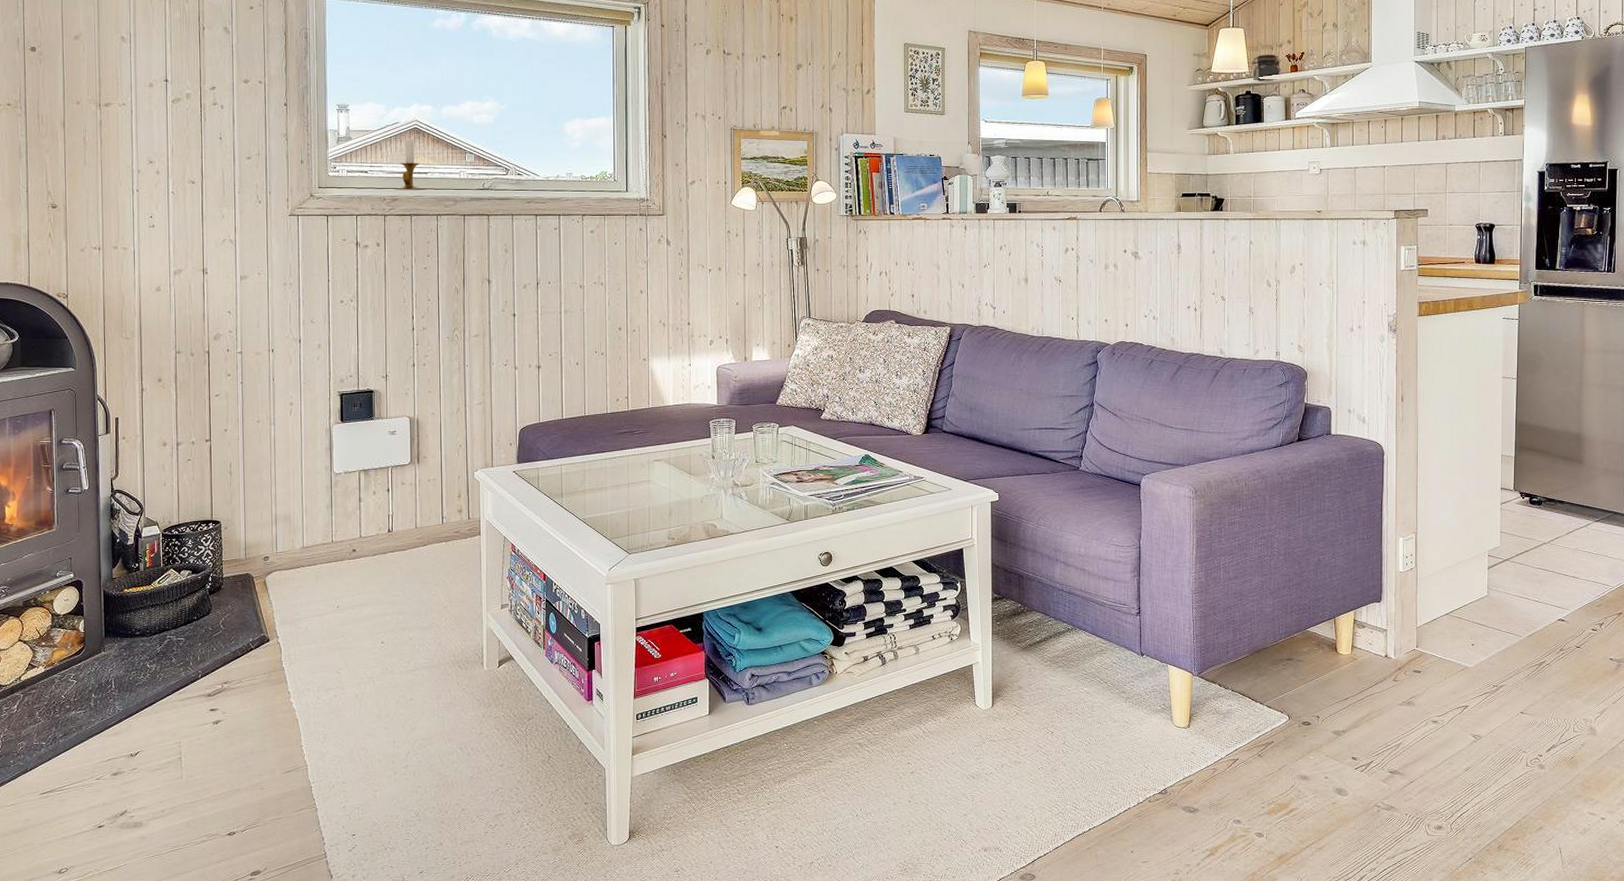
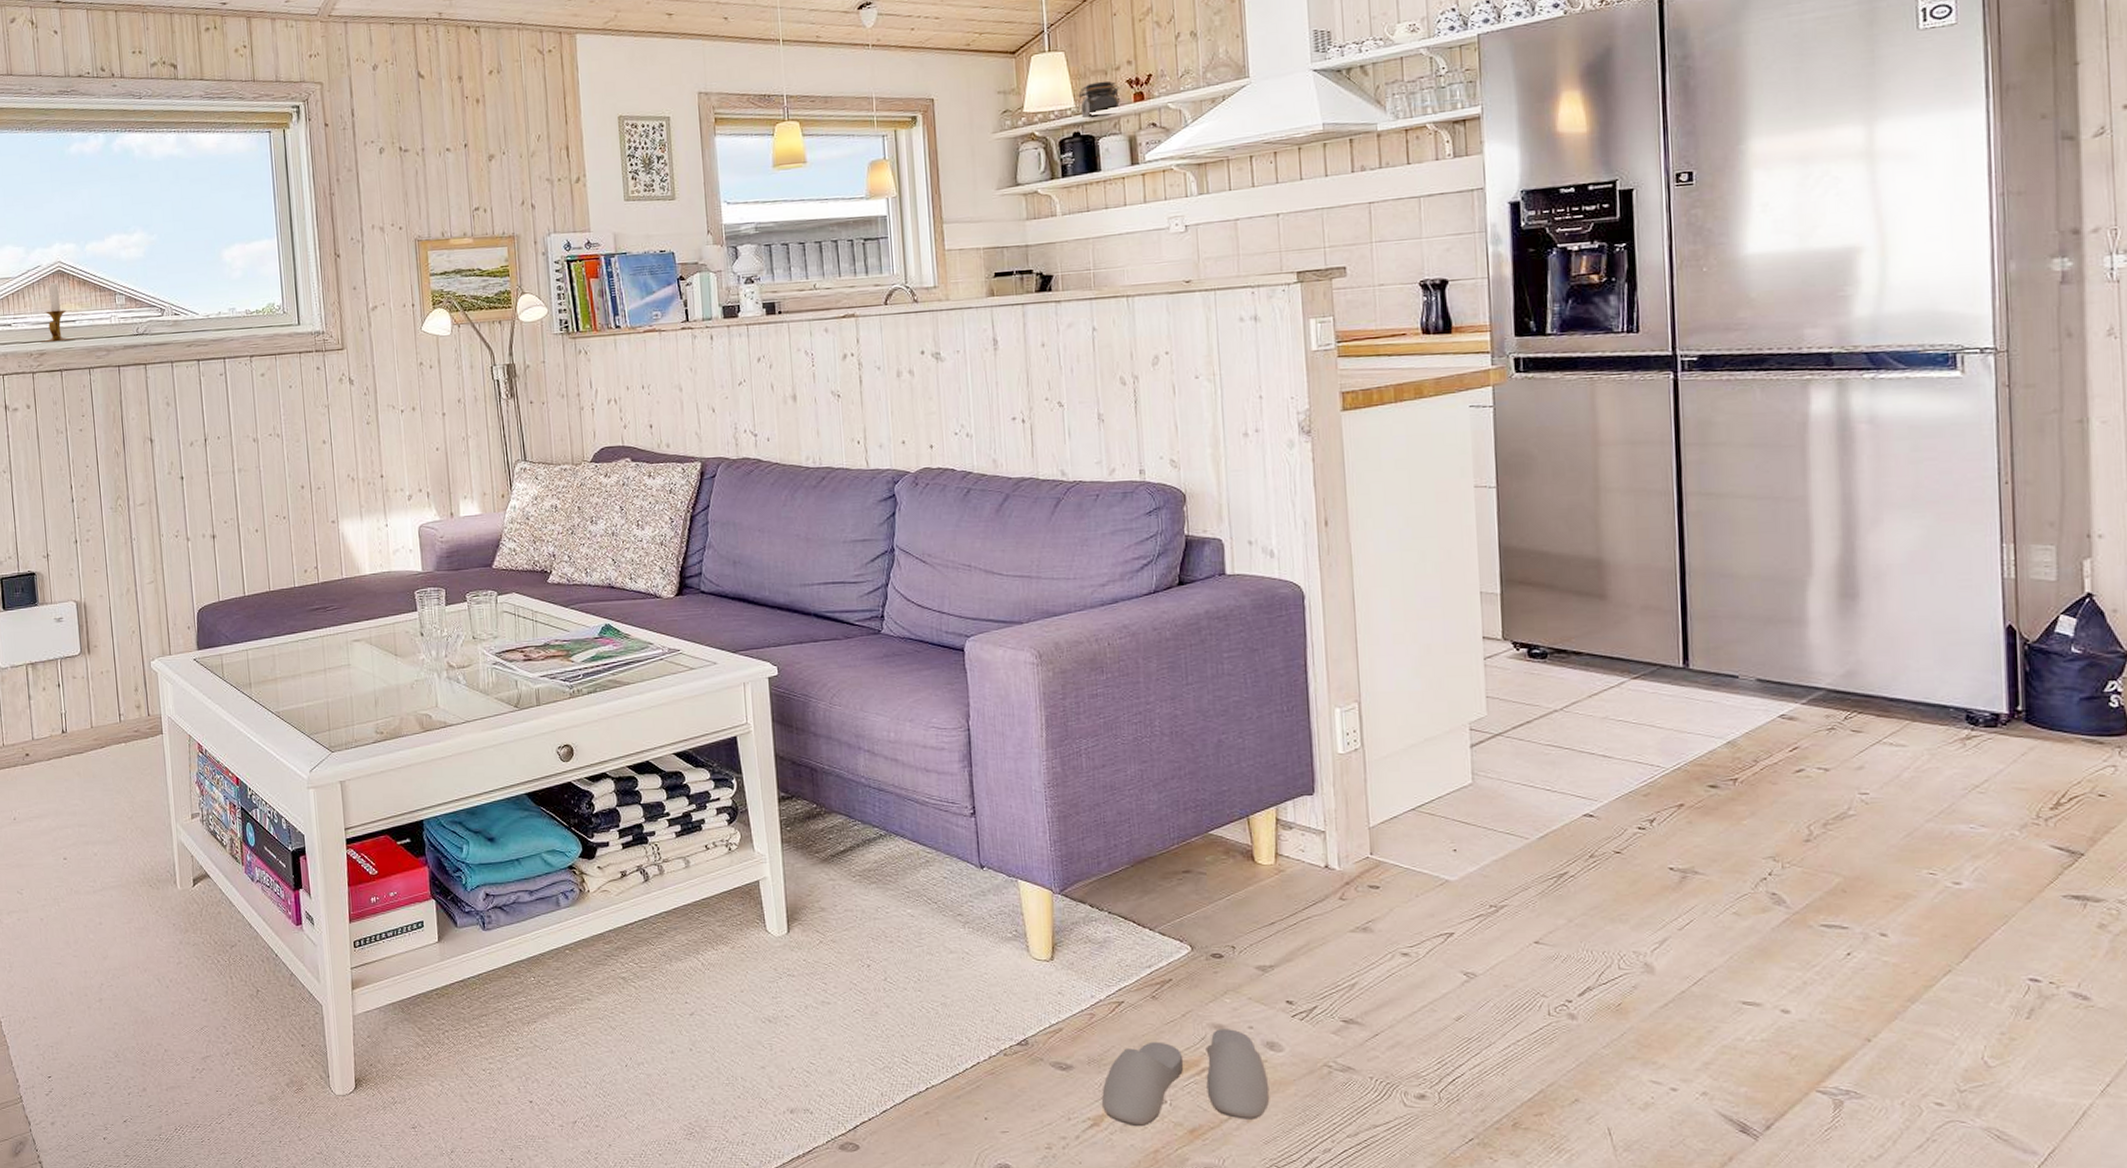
slippers: none [1218,779,1336,855] -> present [1102,1029,1270,1127]

